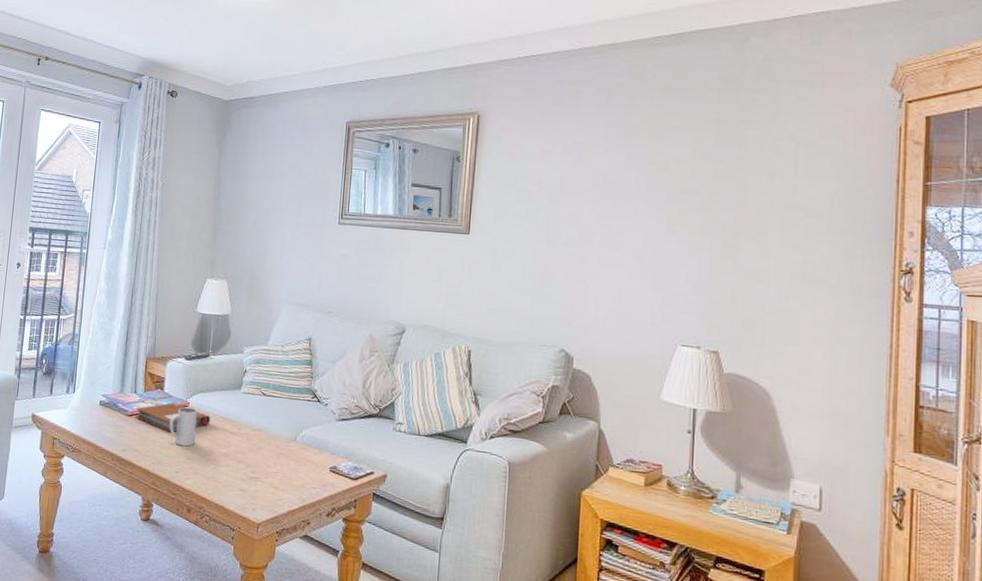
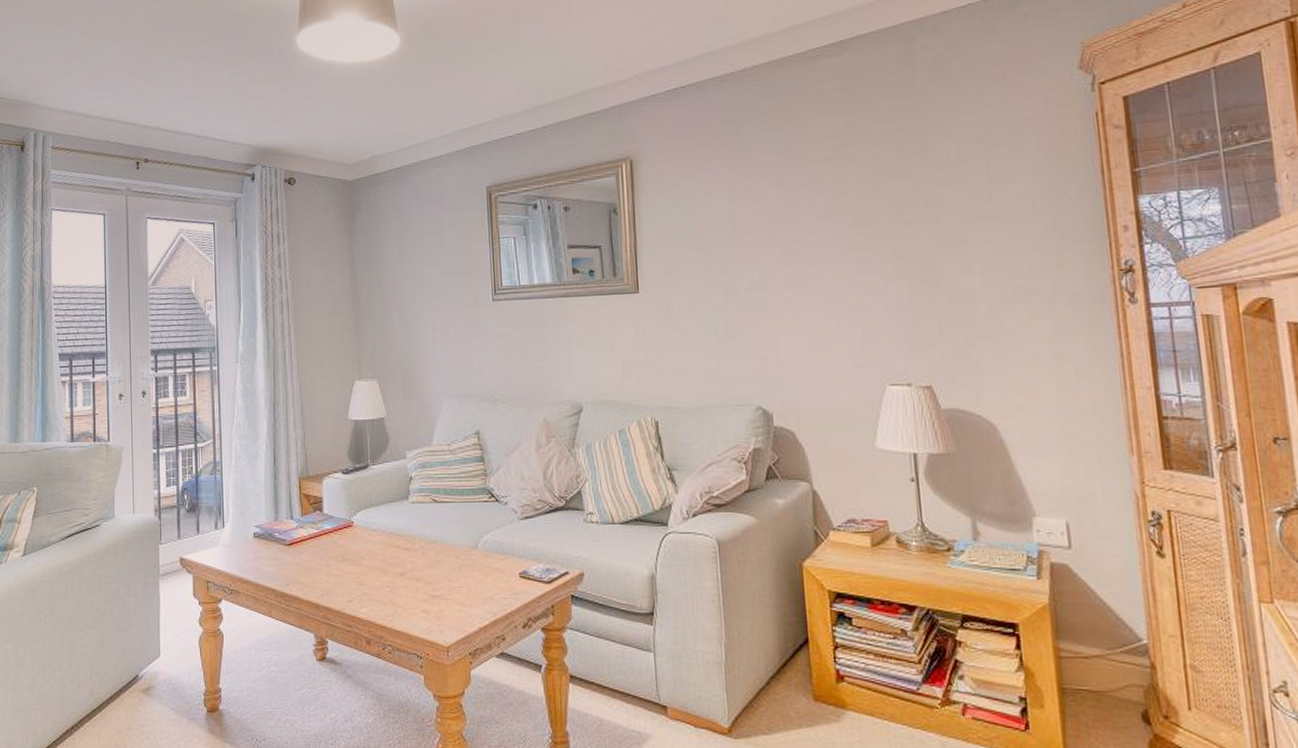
notebook: present [135,402,211,432] -> none [294,524,380,558]
mug: present [169,407,197,447] -> none [334,527,365,571]

